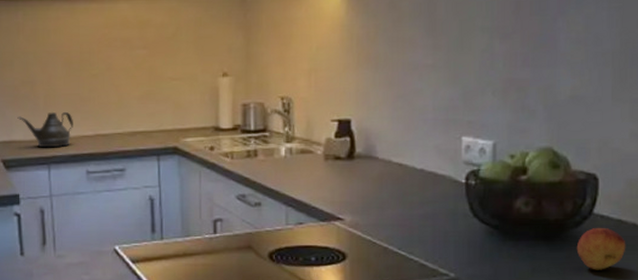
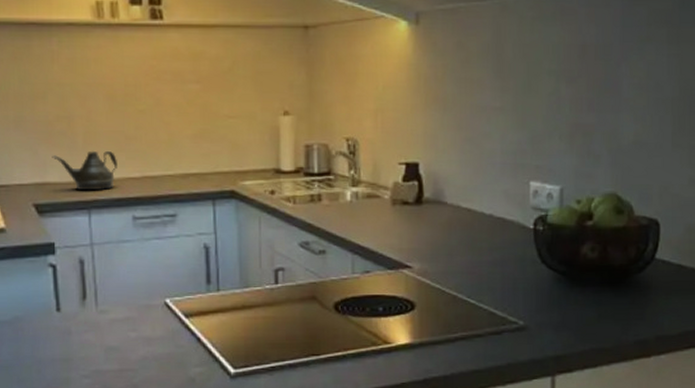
fruit: present [576,228,626,270] -> none [640,273,686,315]

